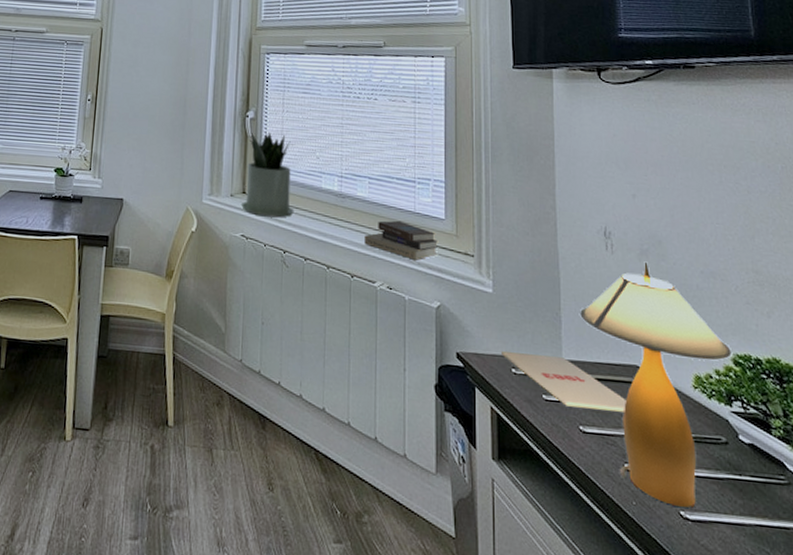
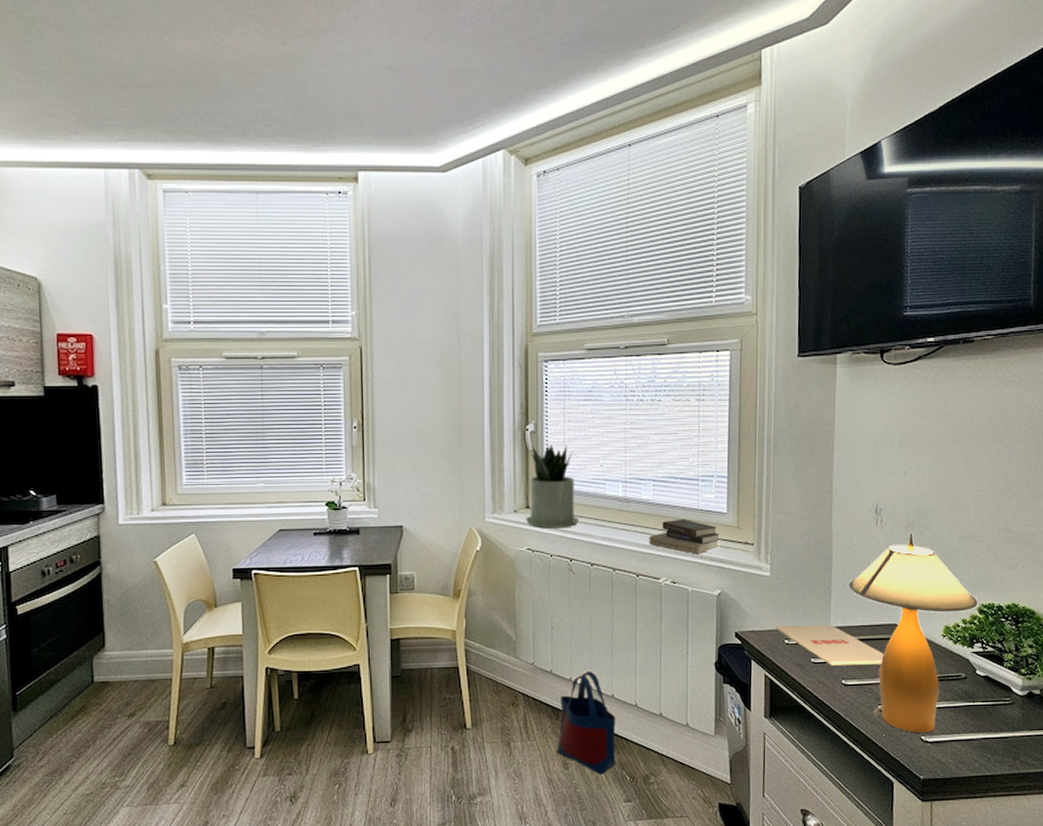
tote bag: none [261,376,327,504] -> present [557,671,616,775]

